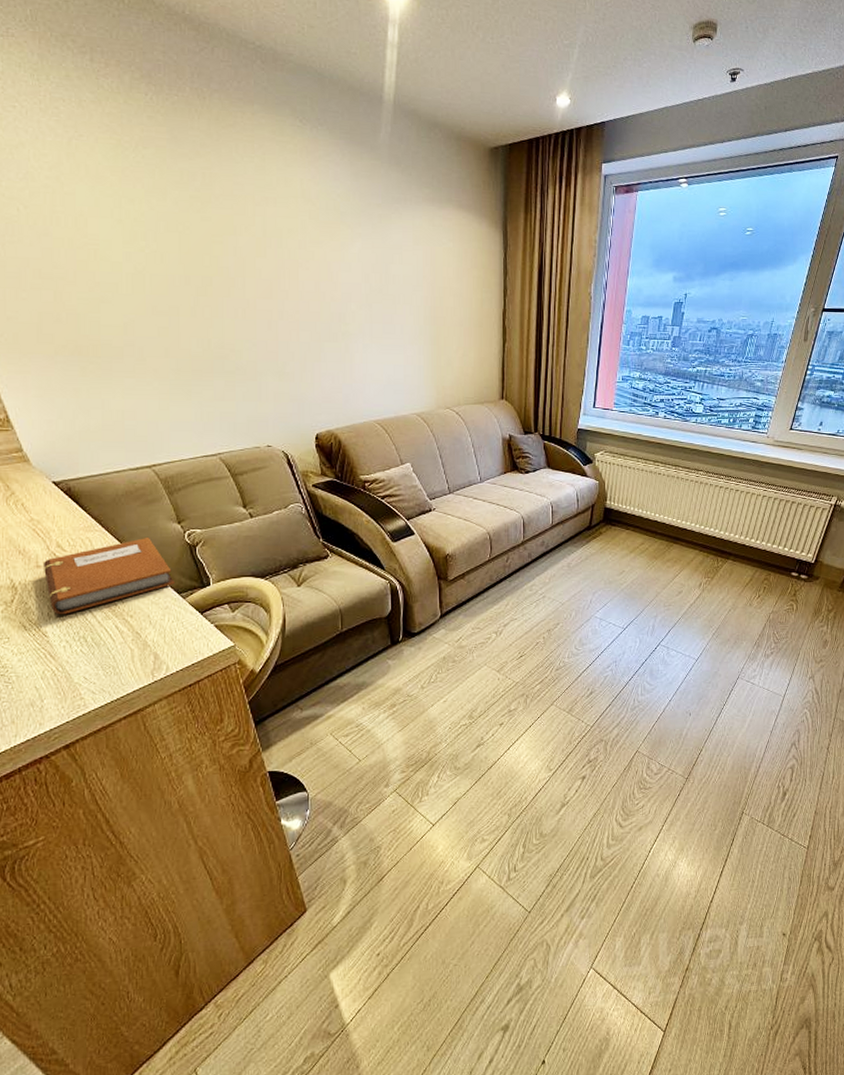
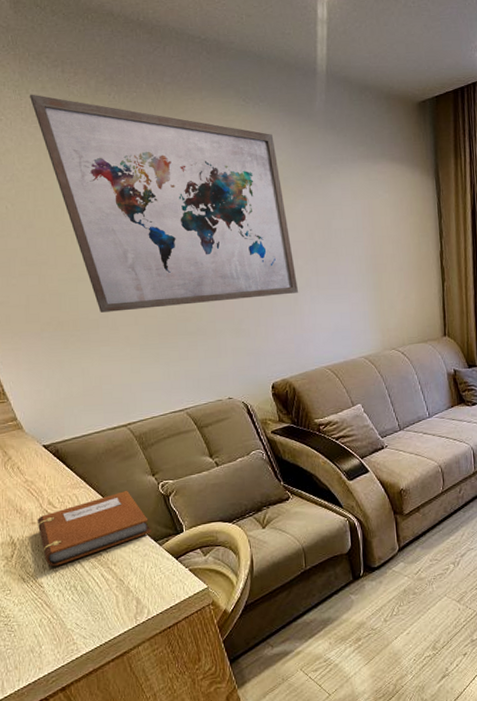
wall art: none [51,81,349,341] -> present [30,94,298,313]

